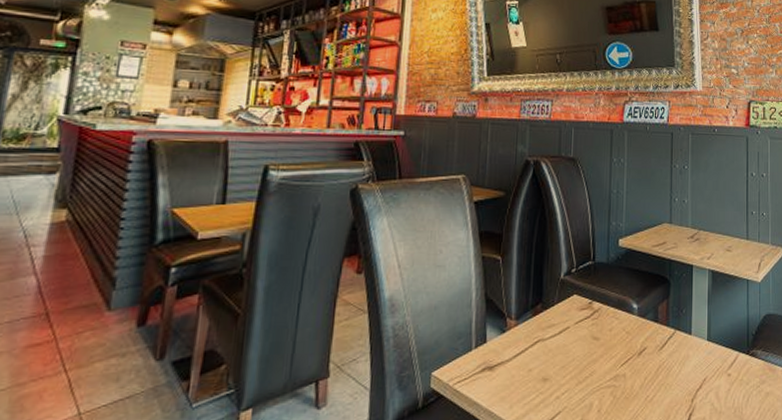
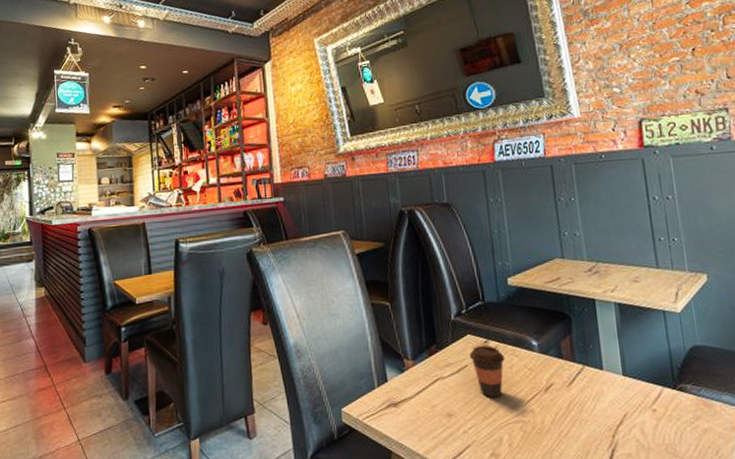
coffee cup: none [572,307,606,361] -> present [469,346,505,397]

